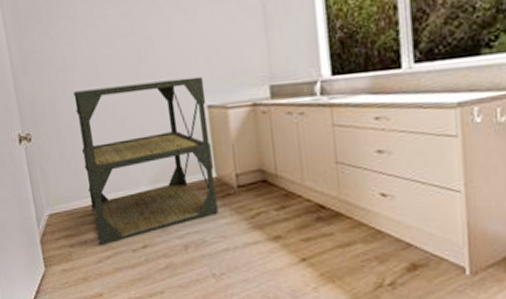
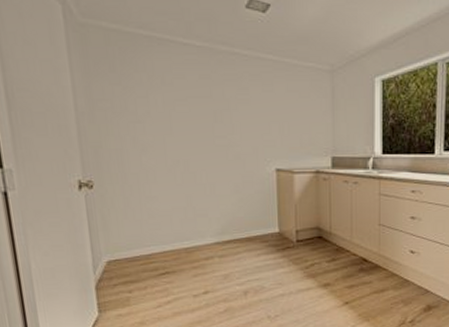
shelving unit: present [73,76,219,246] -> none [144,142,278,292]

